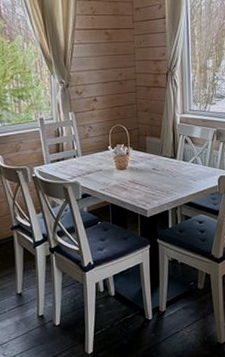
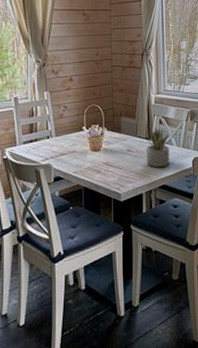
succulent plant: none [171,146,196,185] -> present [146,126,170,167]

